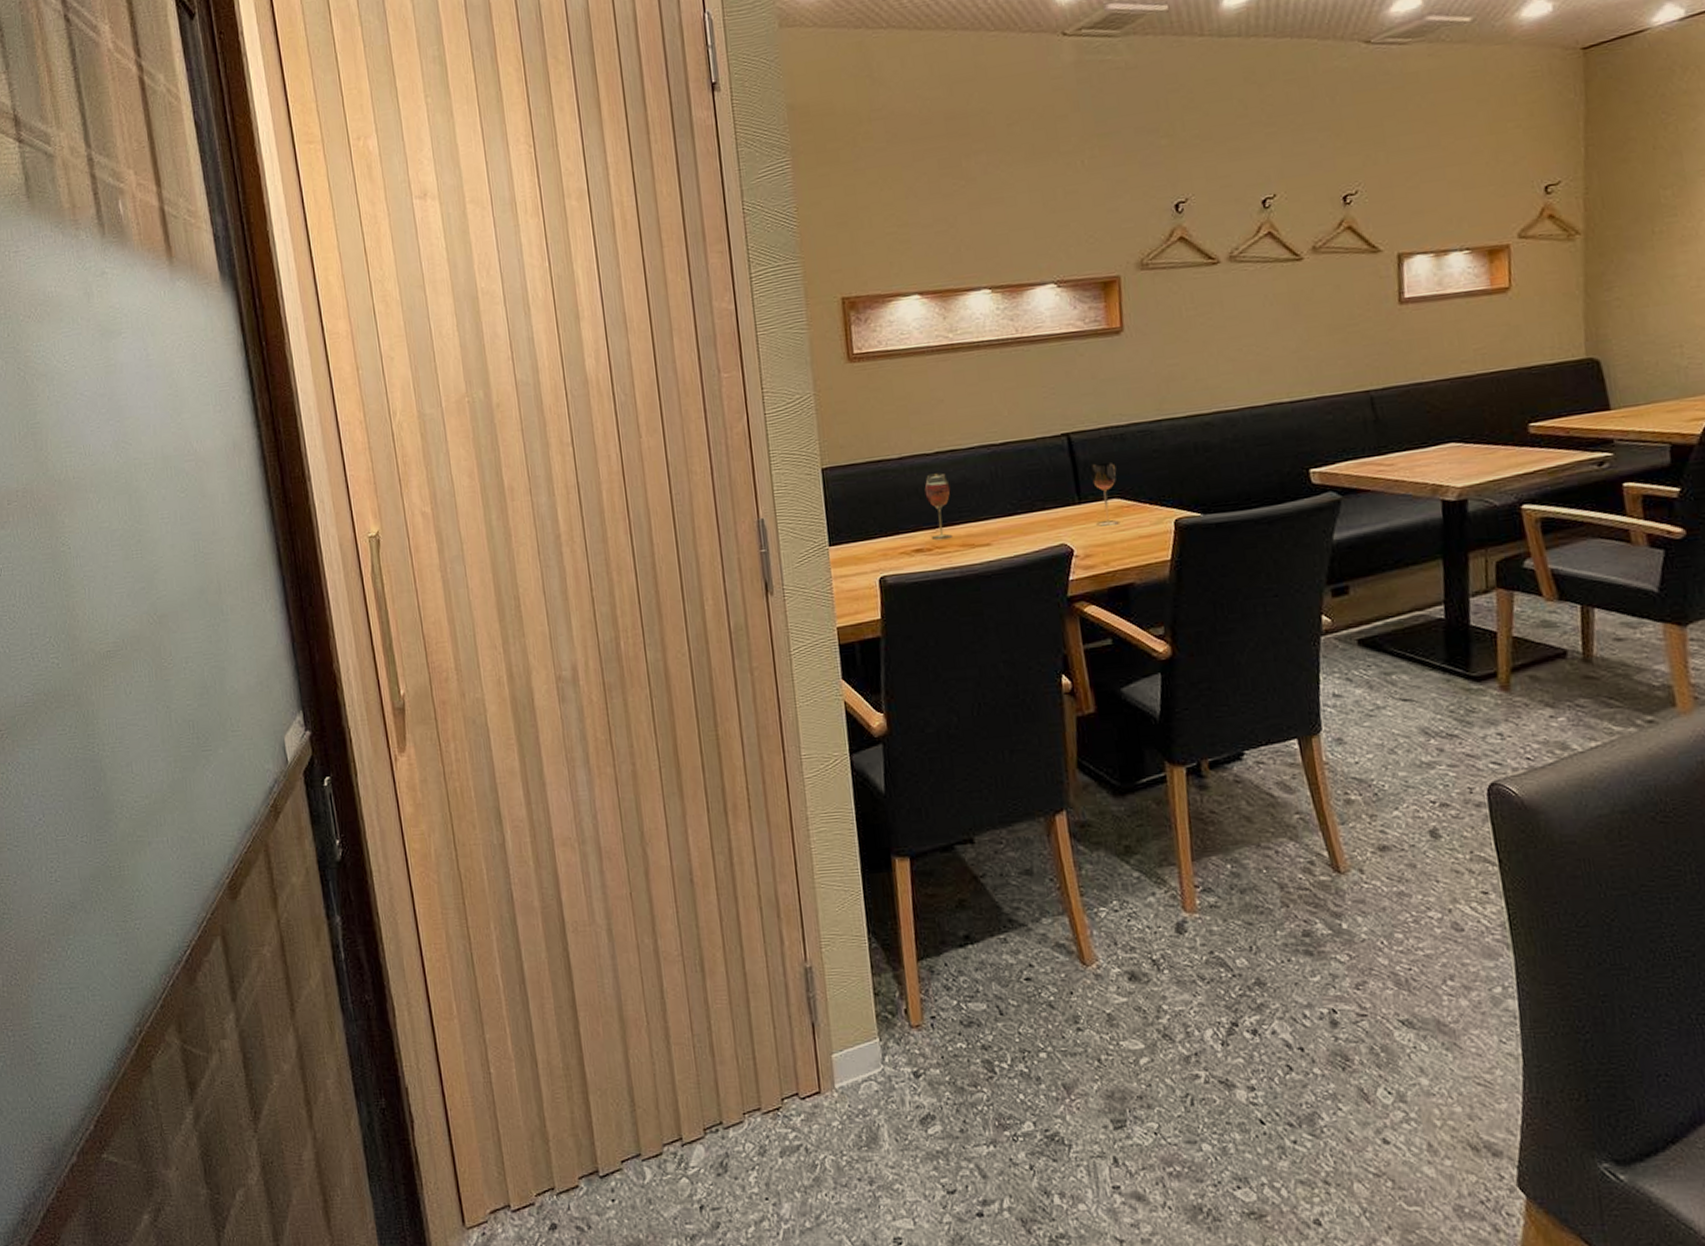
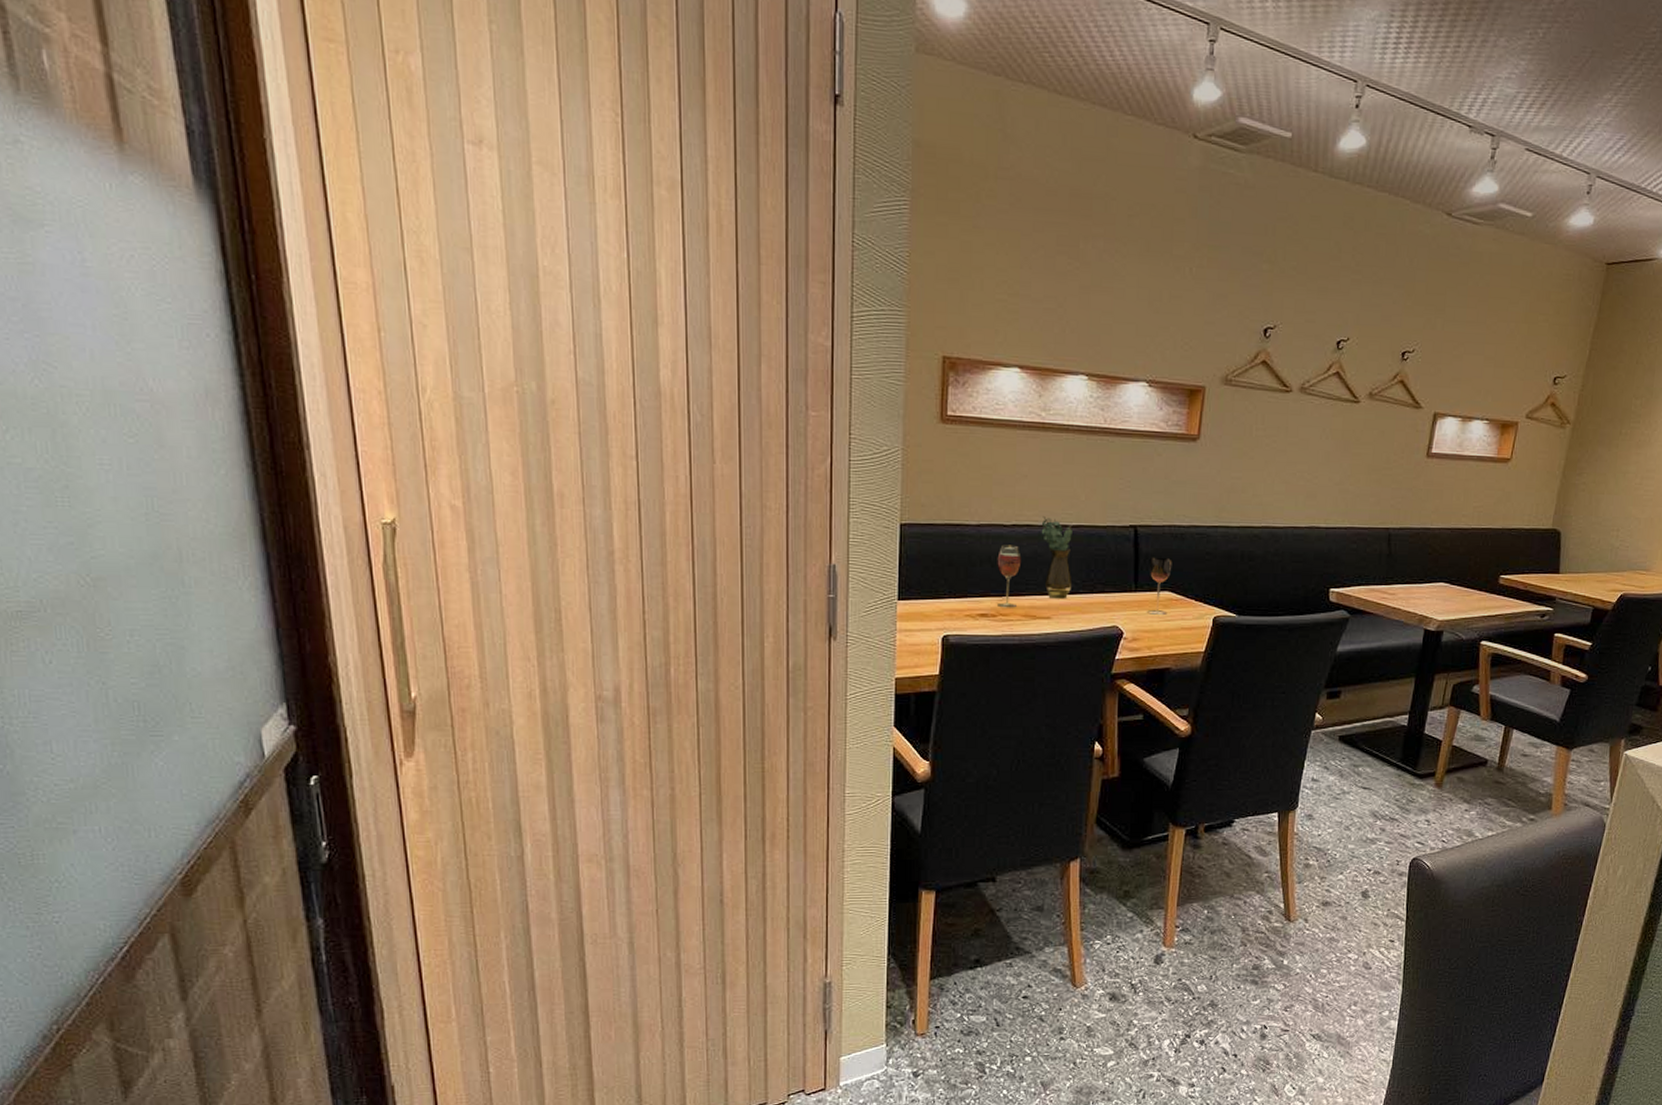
vase: none [965,439,1009,524] -> present [1041,516,1073,599]

